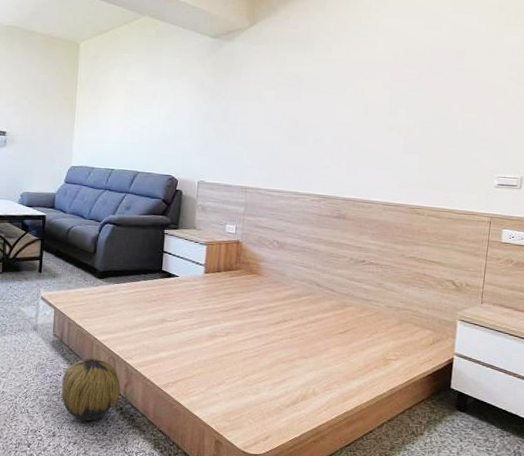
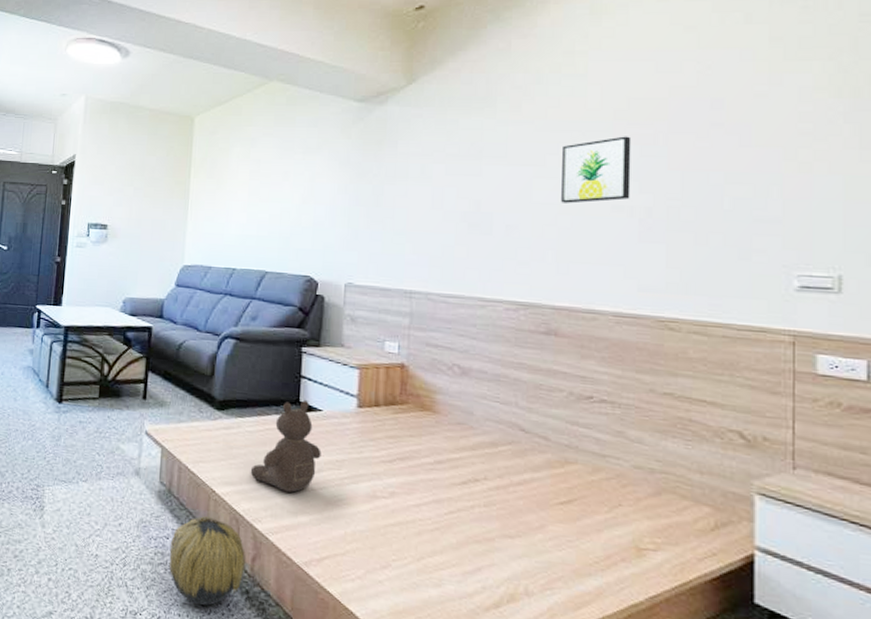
teddy bear: none [124,269,178,337] -> present [250,400,322,493]
wall art: none [354,75,404,124] -> present [561,136,632,204]

